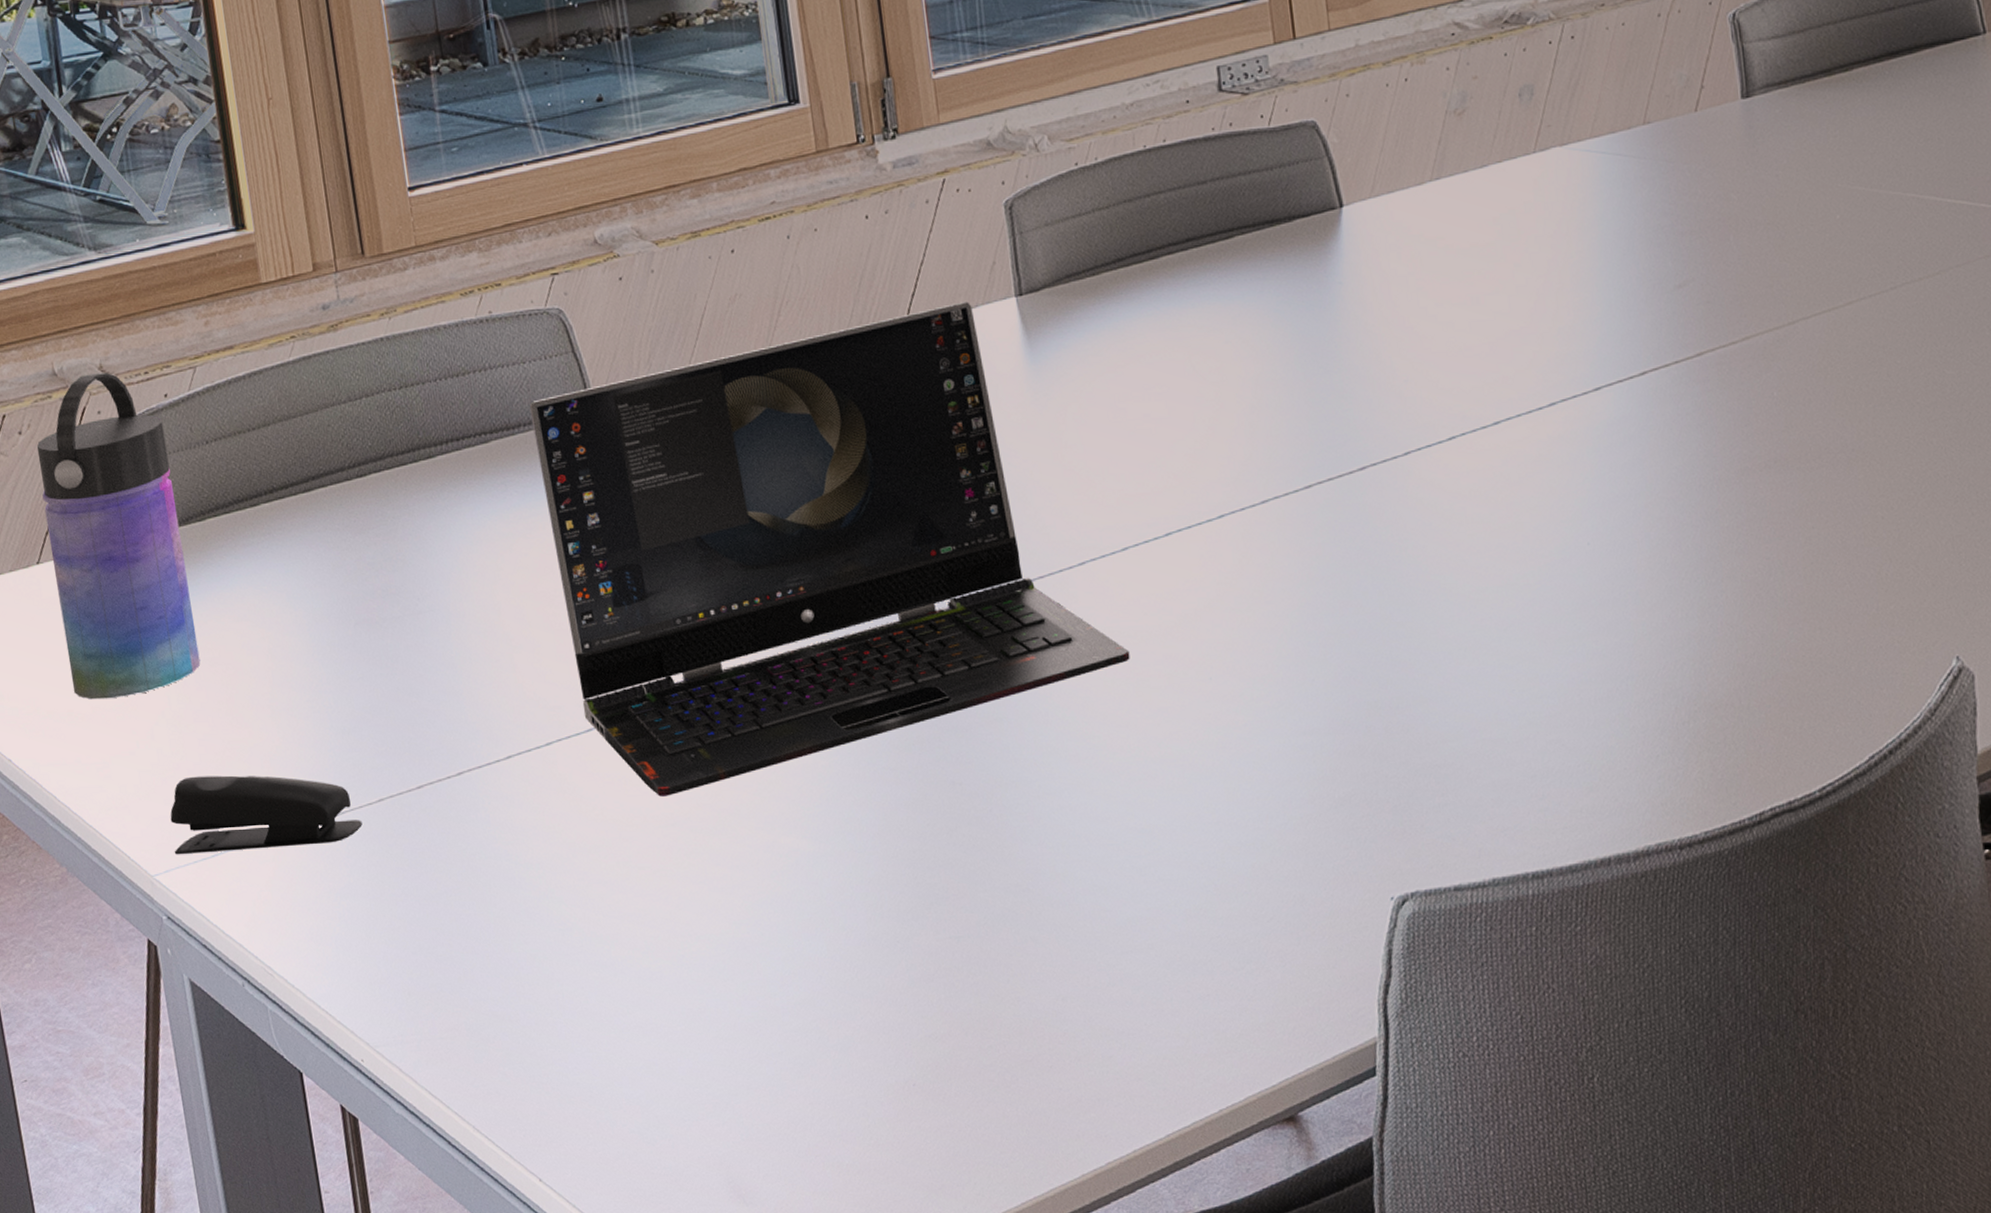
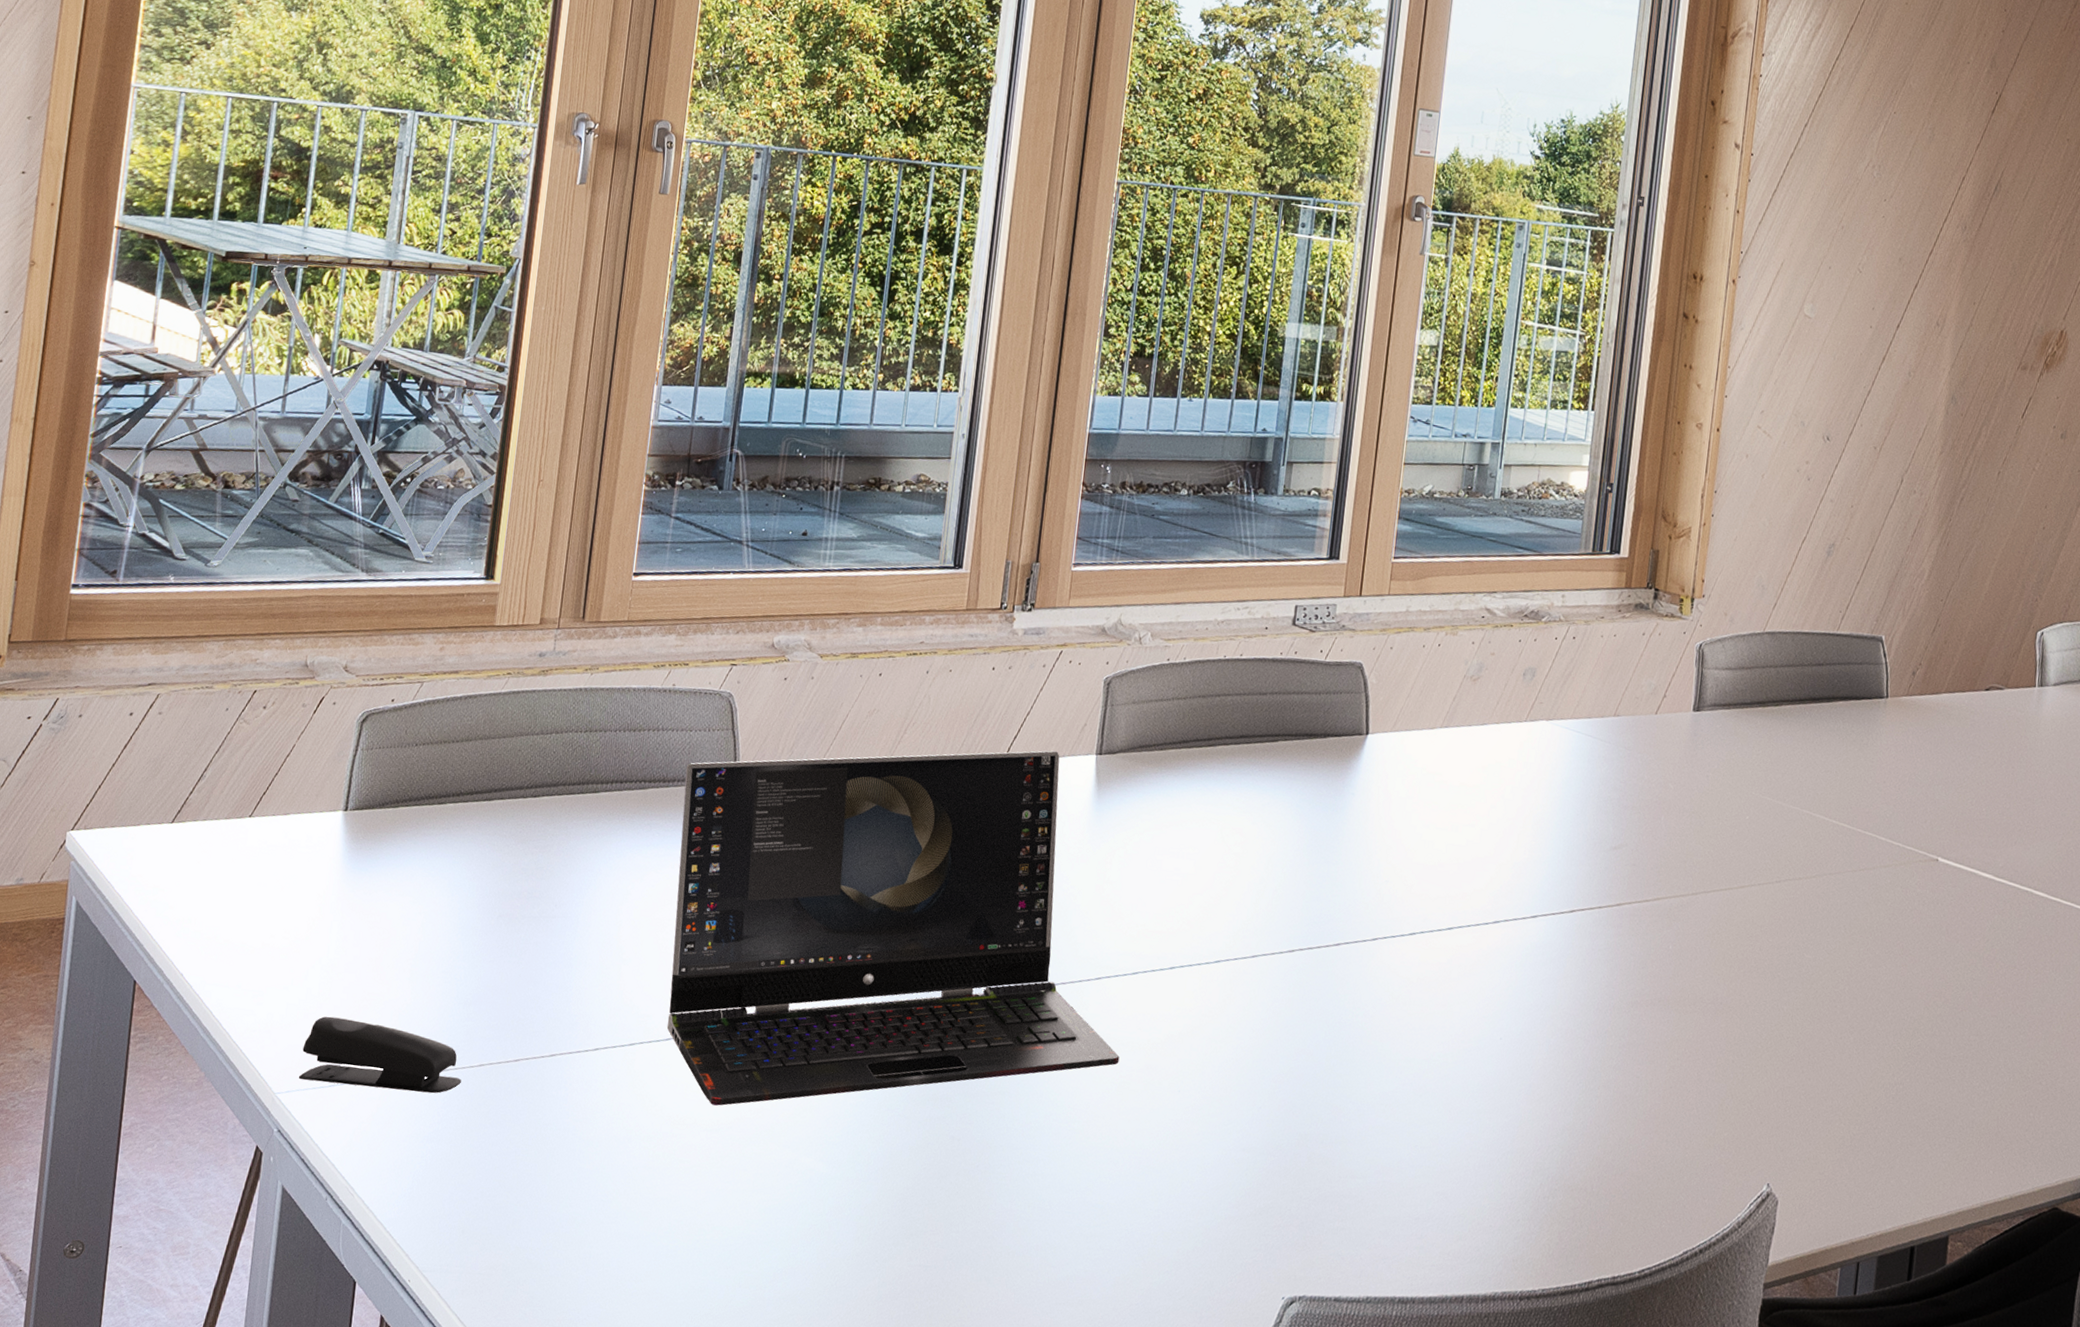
water bottle: present [36,373,201,700] -> none [251,670,385,940]

